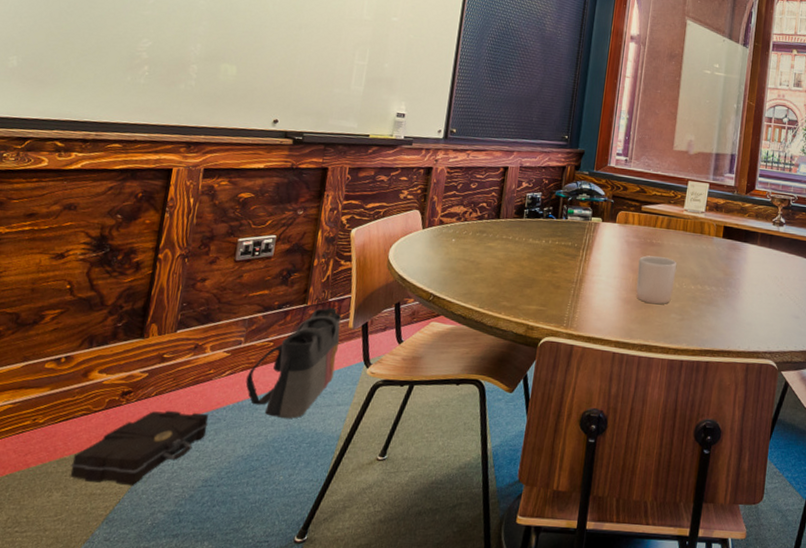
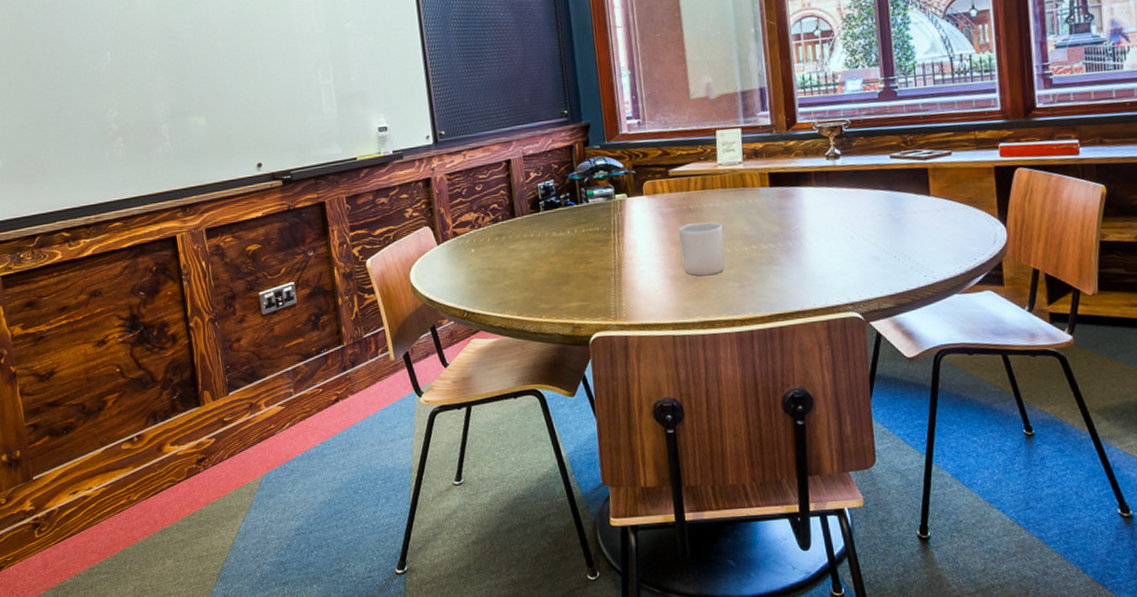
briefcase: present [70,410,209,485] -> none [172,467,285,546]
tote bag: present [245,307,342,419] -> none [306,343,390,460]

